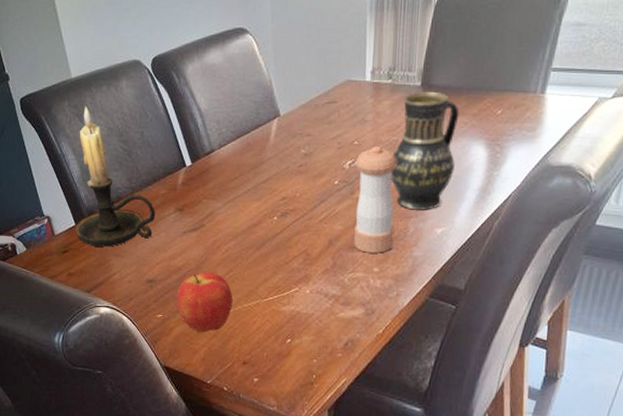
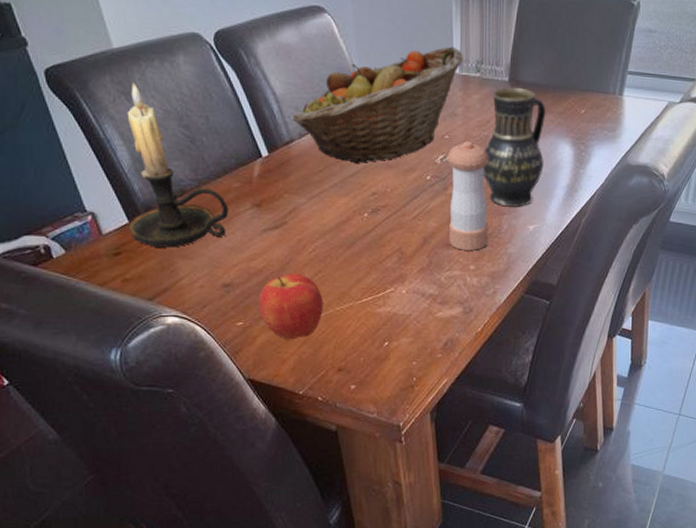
fruit basket: none [214,56,376,170] -> present [292,46,464,163]

